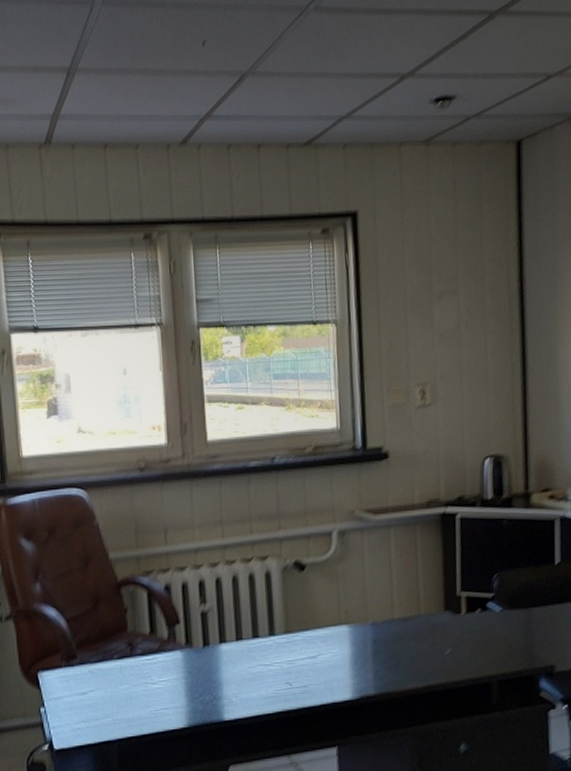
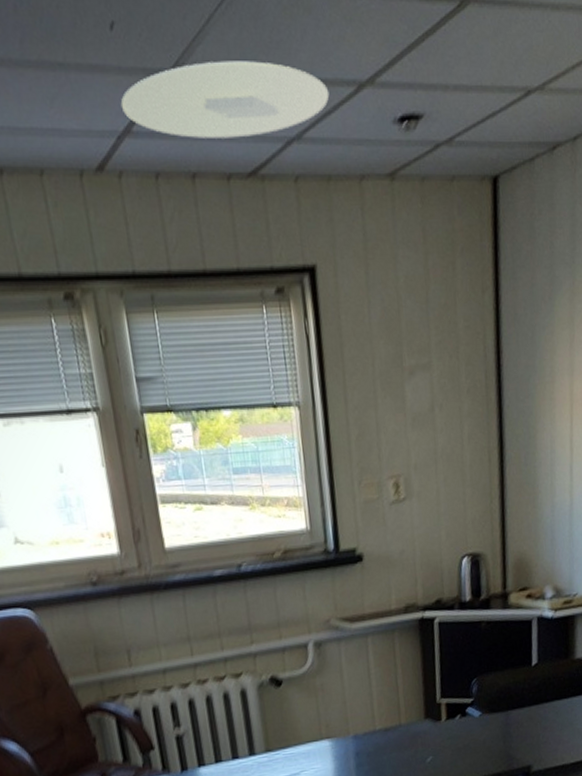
ceiling light: none [205,63,376,119] -> present [120,61,330,138]

